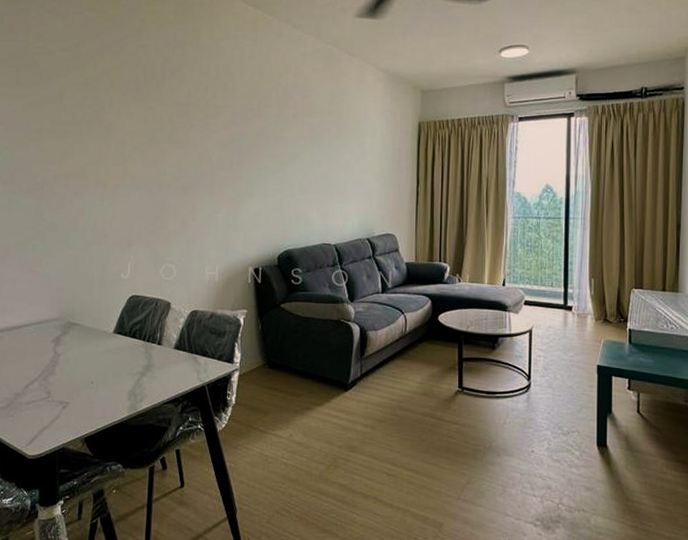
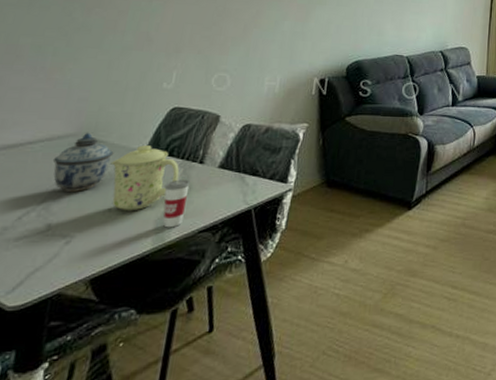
lidded jar: none [44,317,89,366] -> present [52,132,114,192]
mug: none [88,328,143,384] -> present [110,145,180,211]
cup: none [132,349,152,399] -> present [163,169,190,228]

